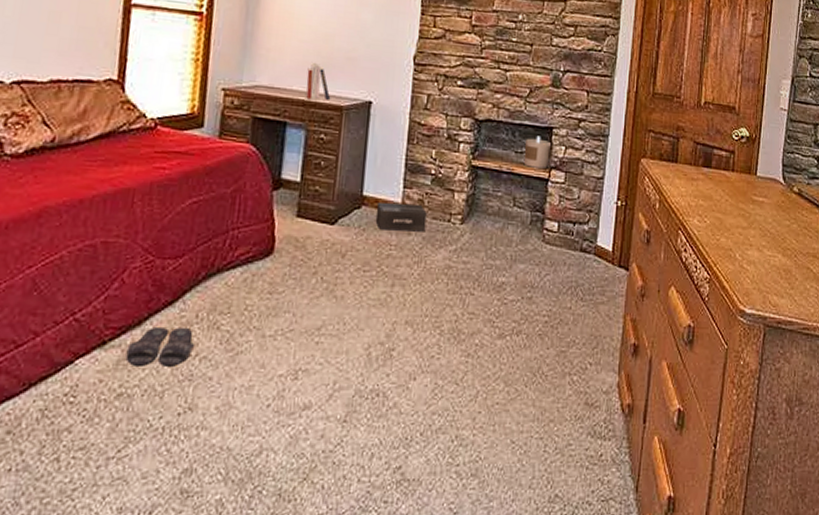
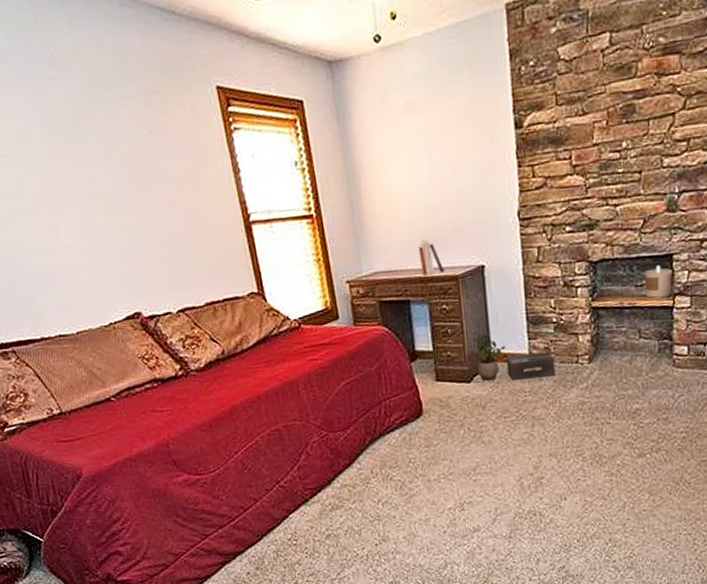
slippers: present [126,326,196,367] -> none [324,481,376,515]
potted plant: none [343,170,379,226] -> present [474,331,506,381]

